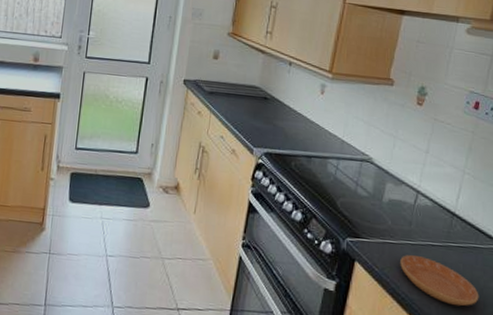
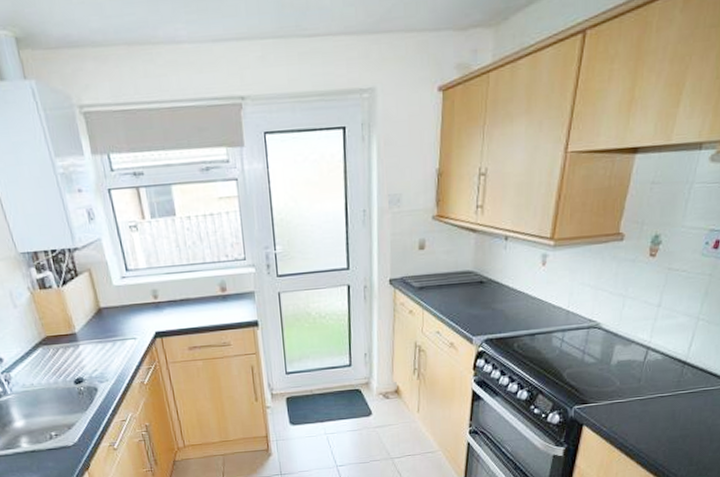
saucer: present [400,255,479,307] -> none [628,409,707,447]

